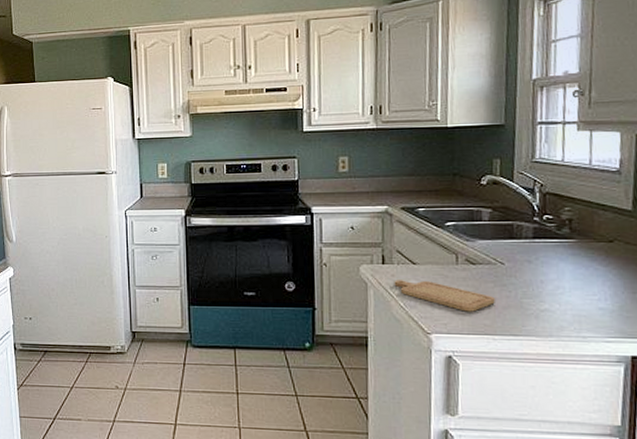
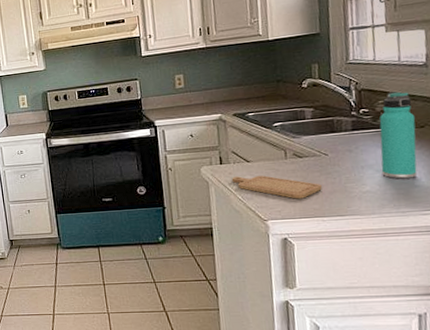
thermos bottle: none [562,199,604,299] -> present [379,91,418,179]

